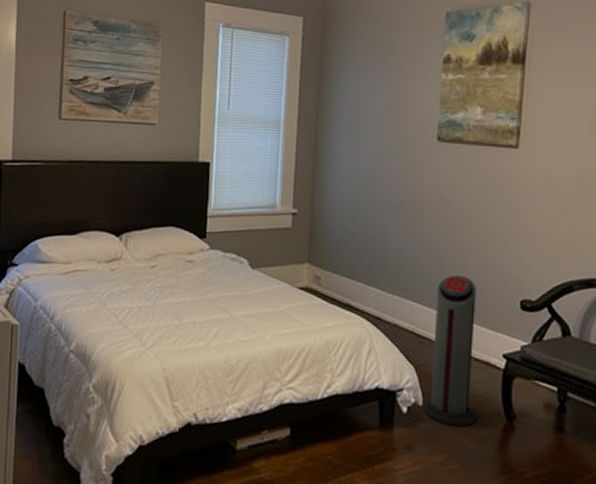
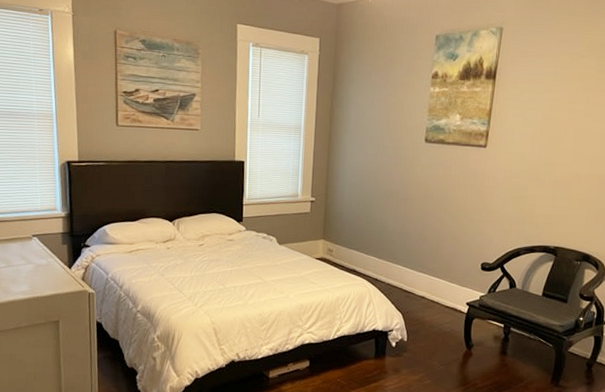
air purifier: present [422,275,477,427] -> none [406,245,450,354]

